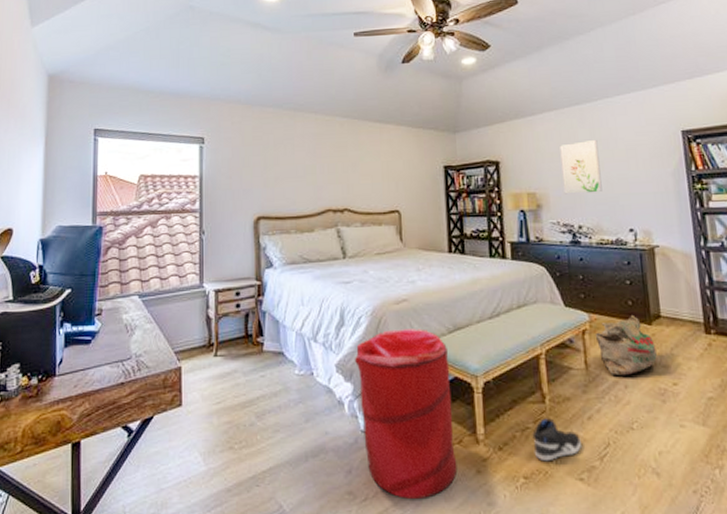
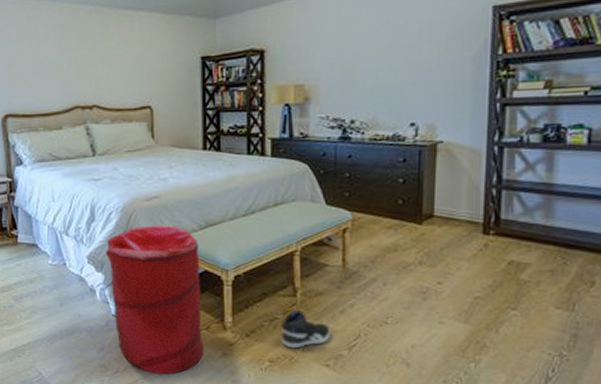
wall art: present [560,139,602,194] -> none [337,20,384,86]
bag: present [595,314,657,376] -> none [356,214,423,274]

